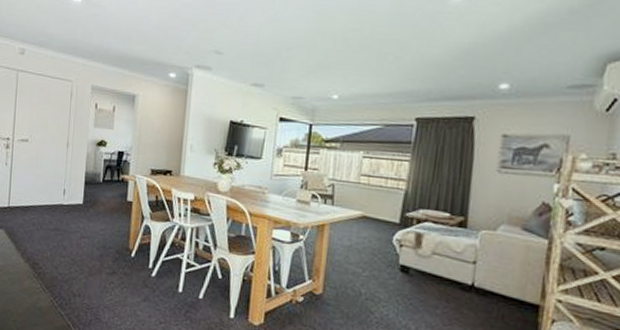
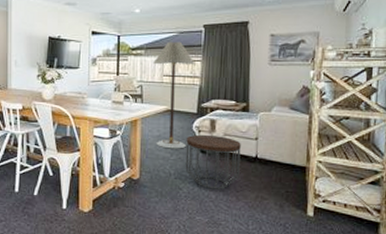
floor lamp: none [346,135,402,265] -> present [153,41,196,149]
side table: none [379,249,454,320] -> present [185,134,241,189]

